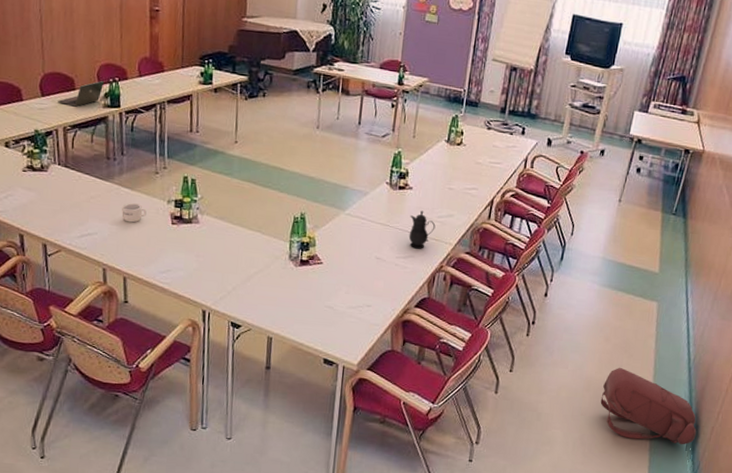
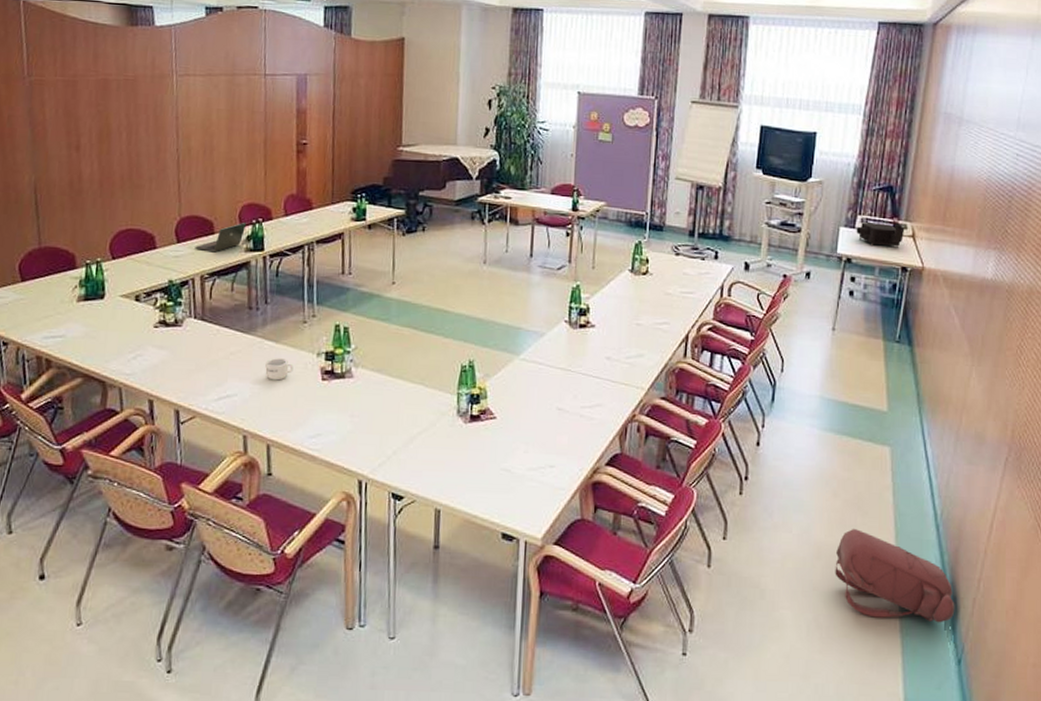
coffeepot: present [408,210,436,249] -> none [593,351,624,396]
projector: none [648,108,692,132] -> present [856,222,905,248]

